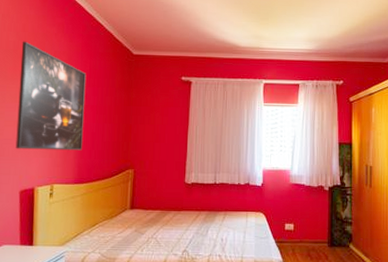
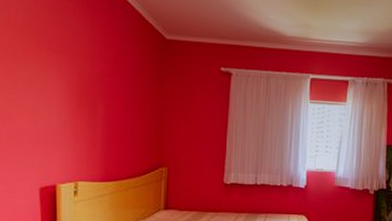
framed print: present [15,41,87,151] -> none [32,17,112,146]

